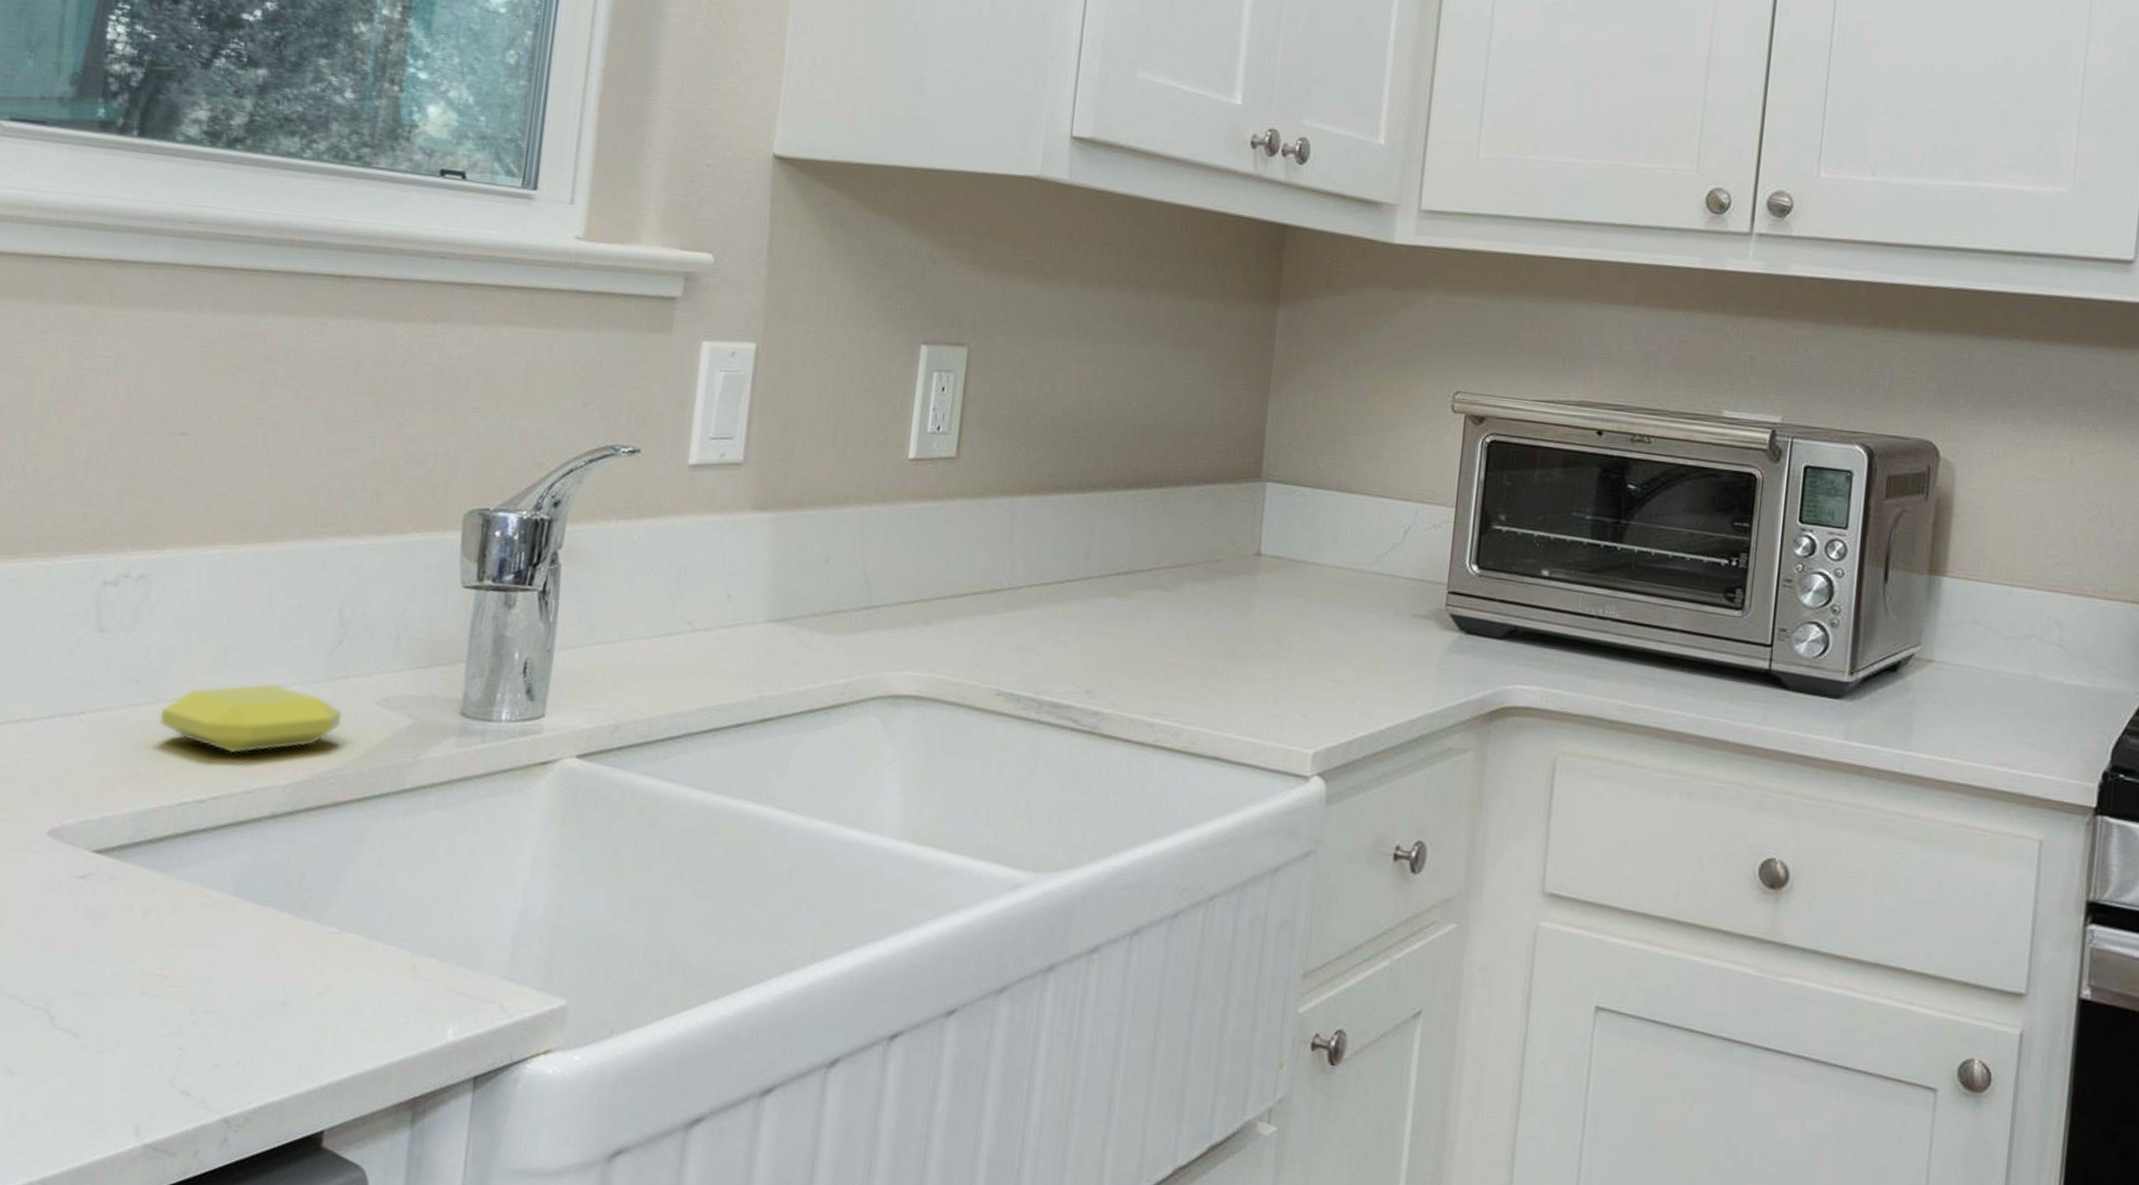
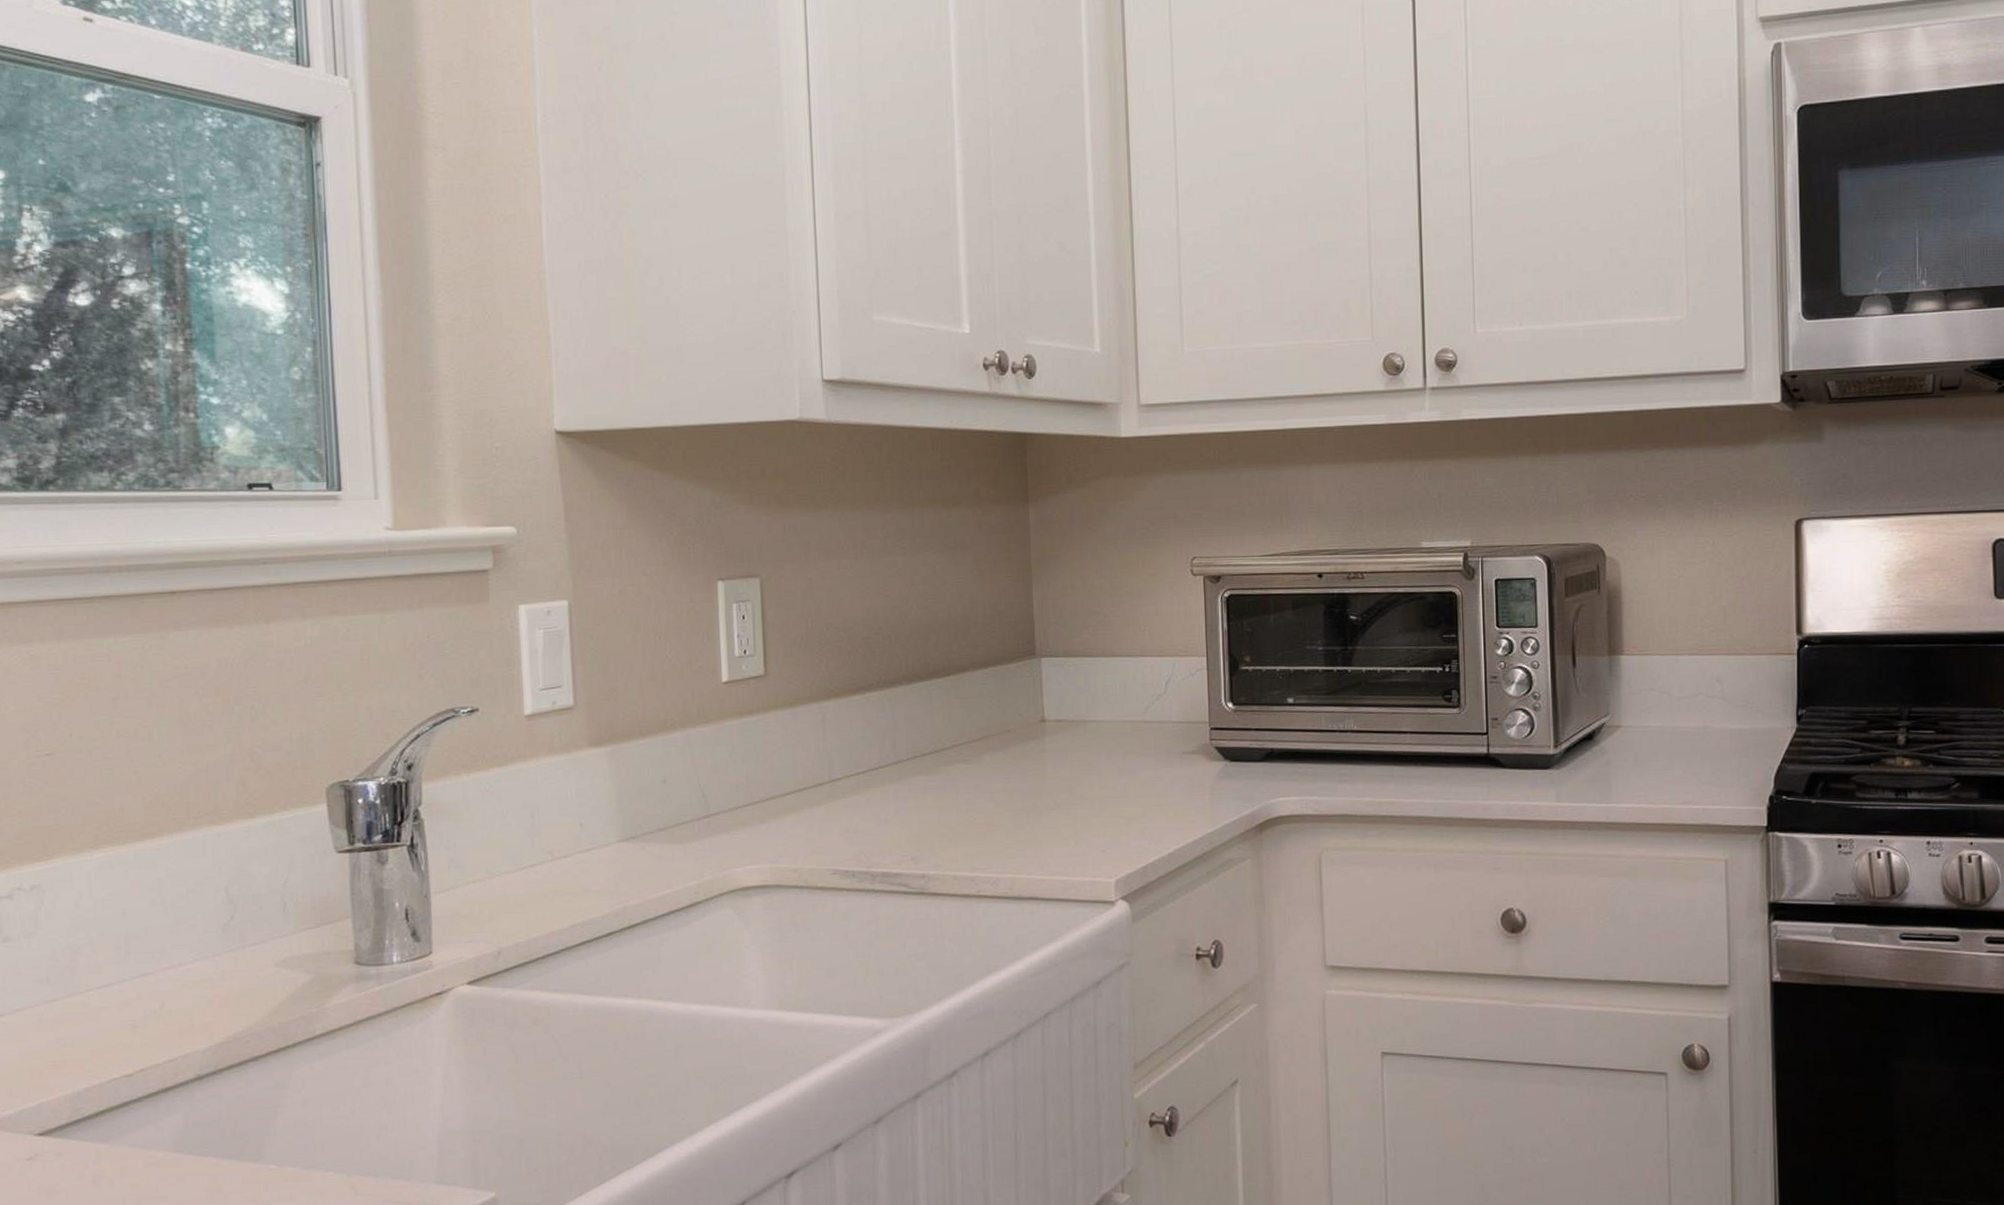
soap bar: present [159,682,343,754] -> none [75,962,247,1030]

